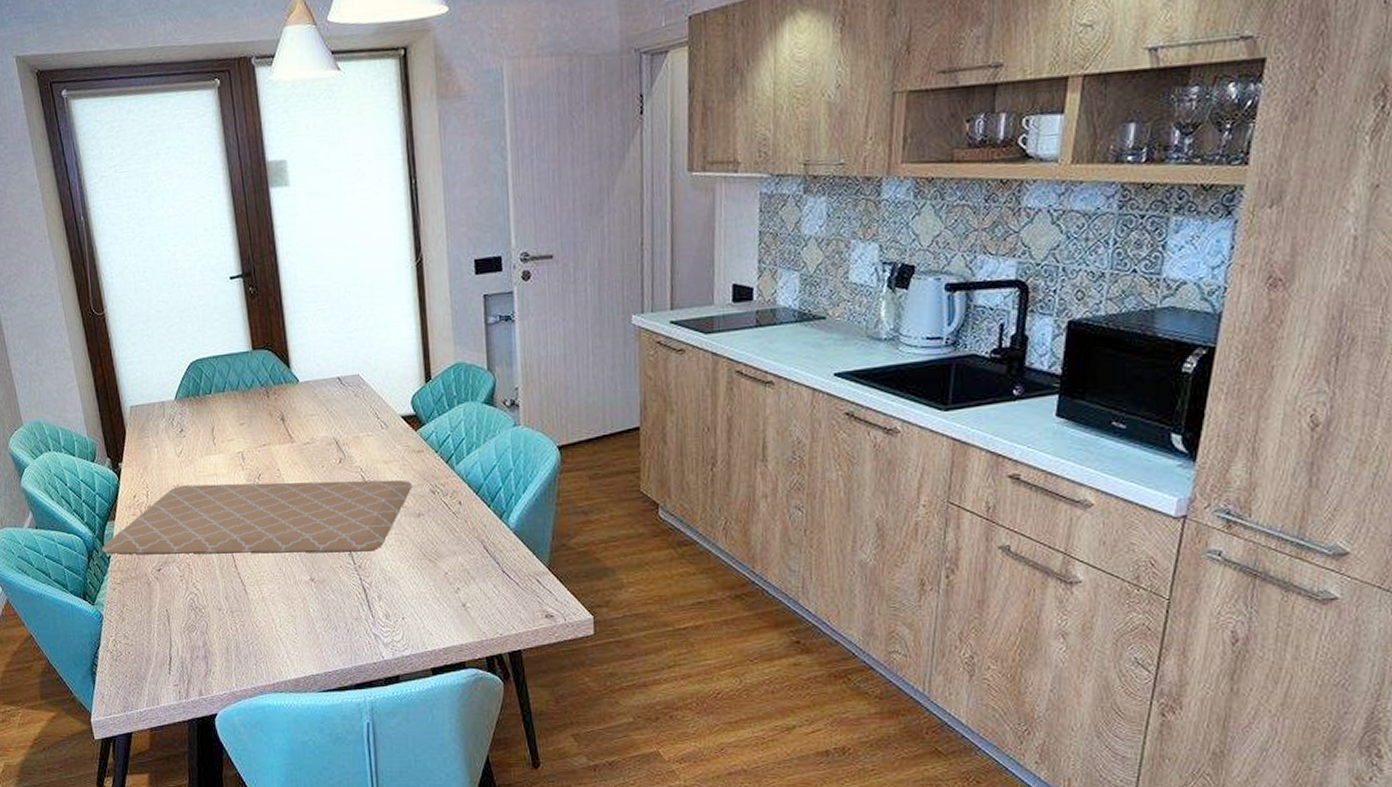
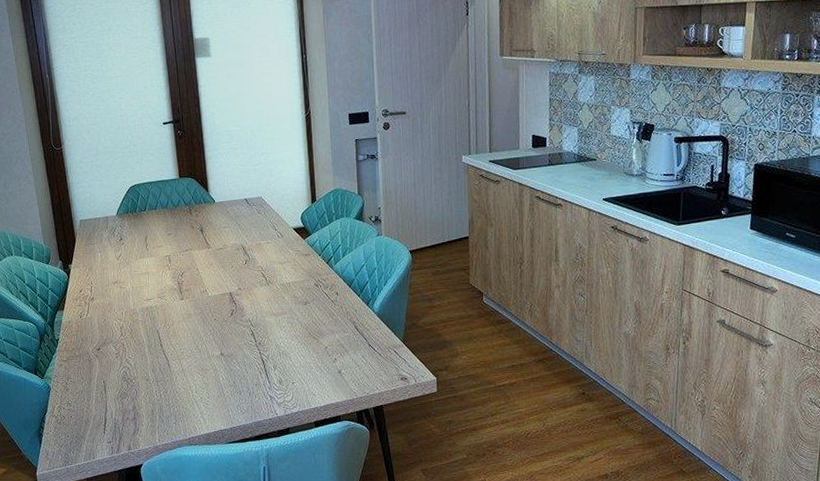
placemat: present [102,479,412,555] -> none [52,276,301,338]

